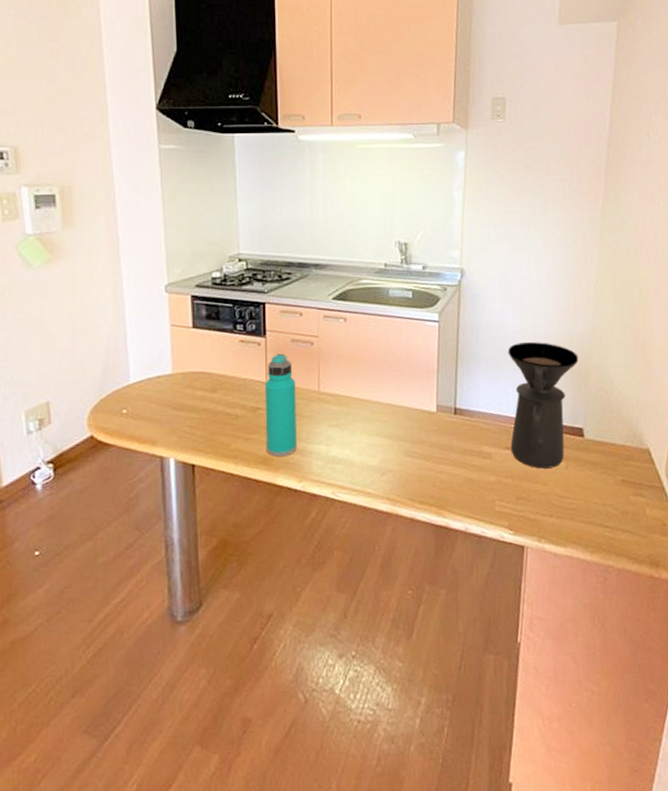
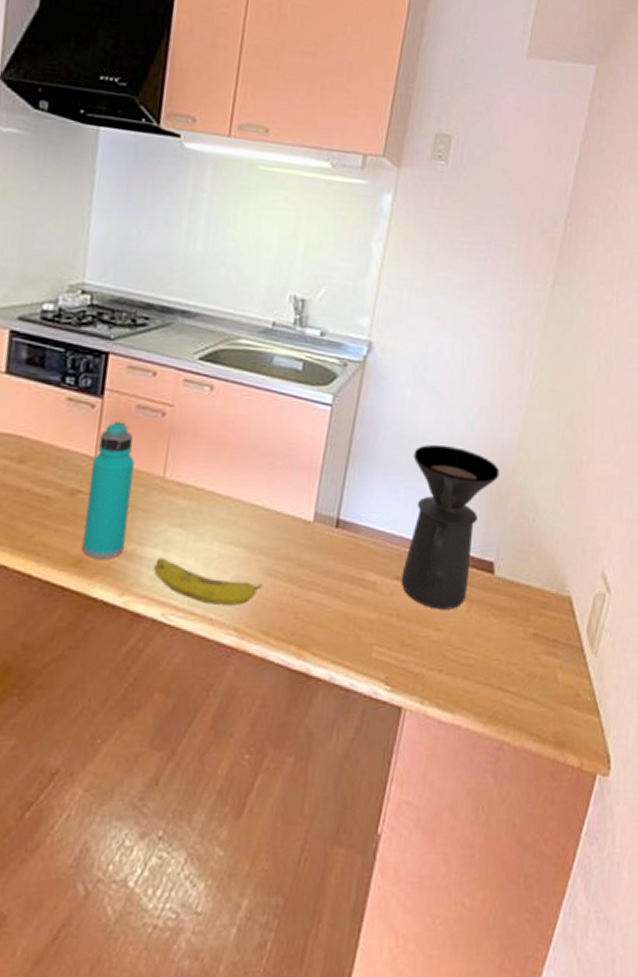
fruit: none [322,451,405,482] -> present [154,557,263,605]

